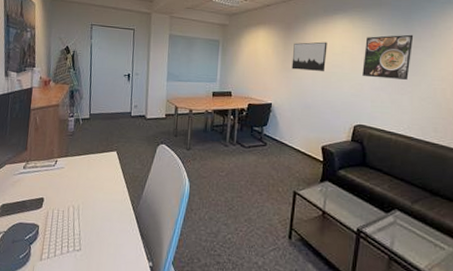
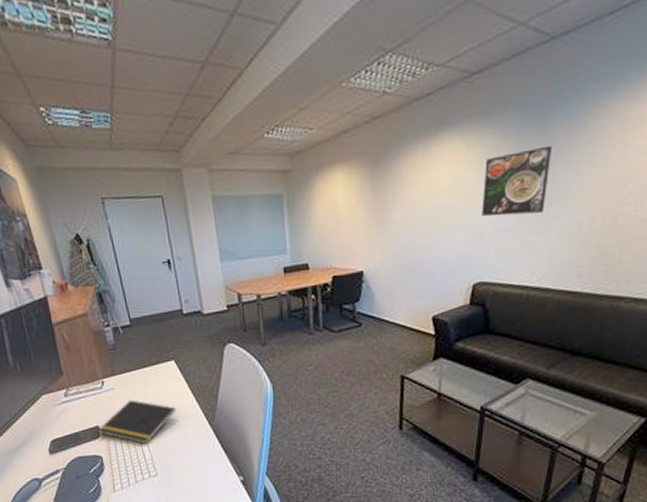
notepad: none [42,179,109,221] -> present [98,400,176,445]
wall art: present [291,42,328,71] -> none [384,174,432,221]

